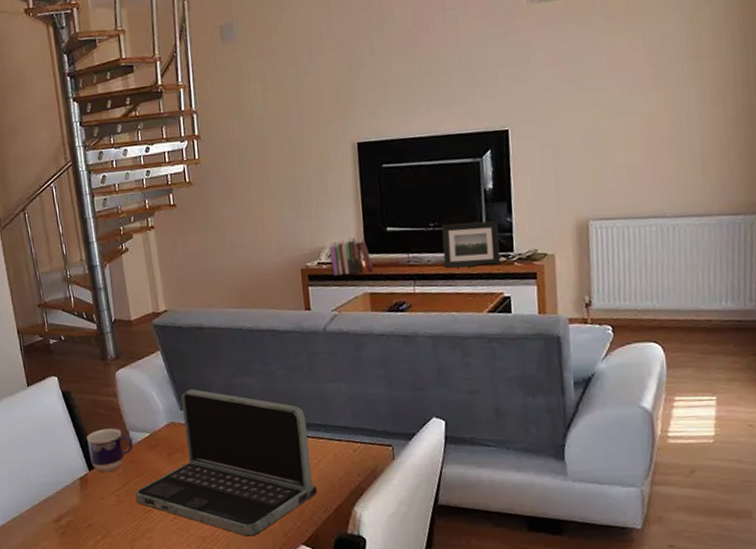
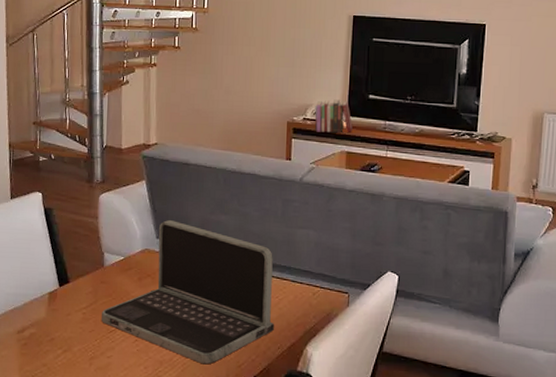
cup: present [86,428,133,473] -> none [61,248,106,290]
picture frame: present [441,221,501,269] -> none [416,99,467,142]

